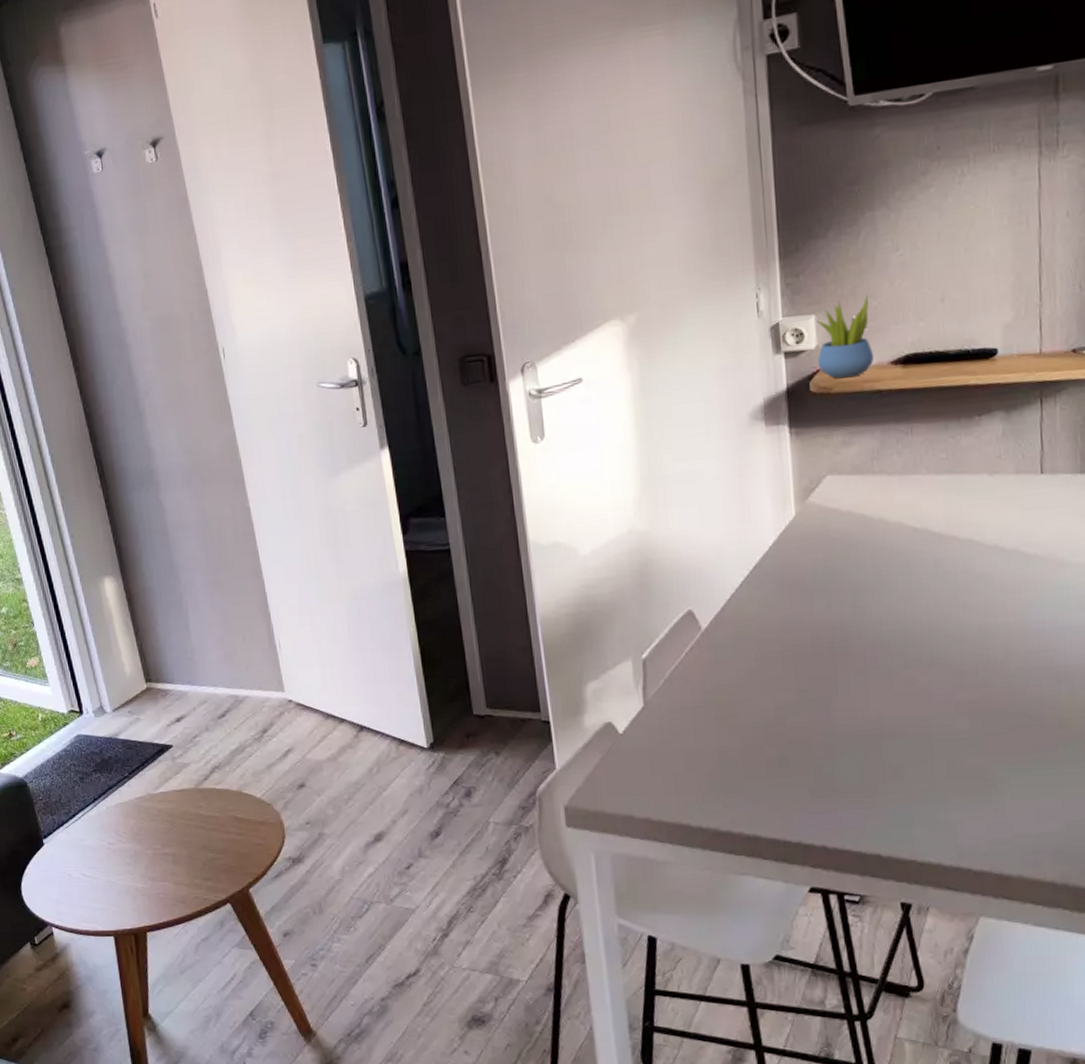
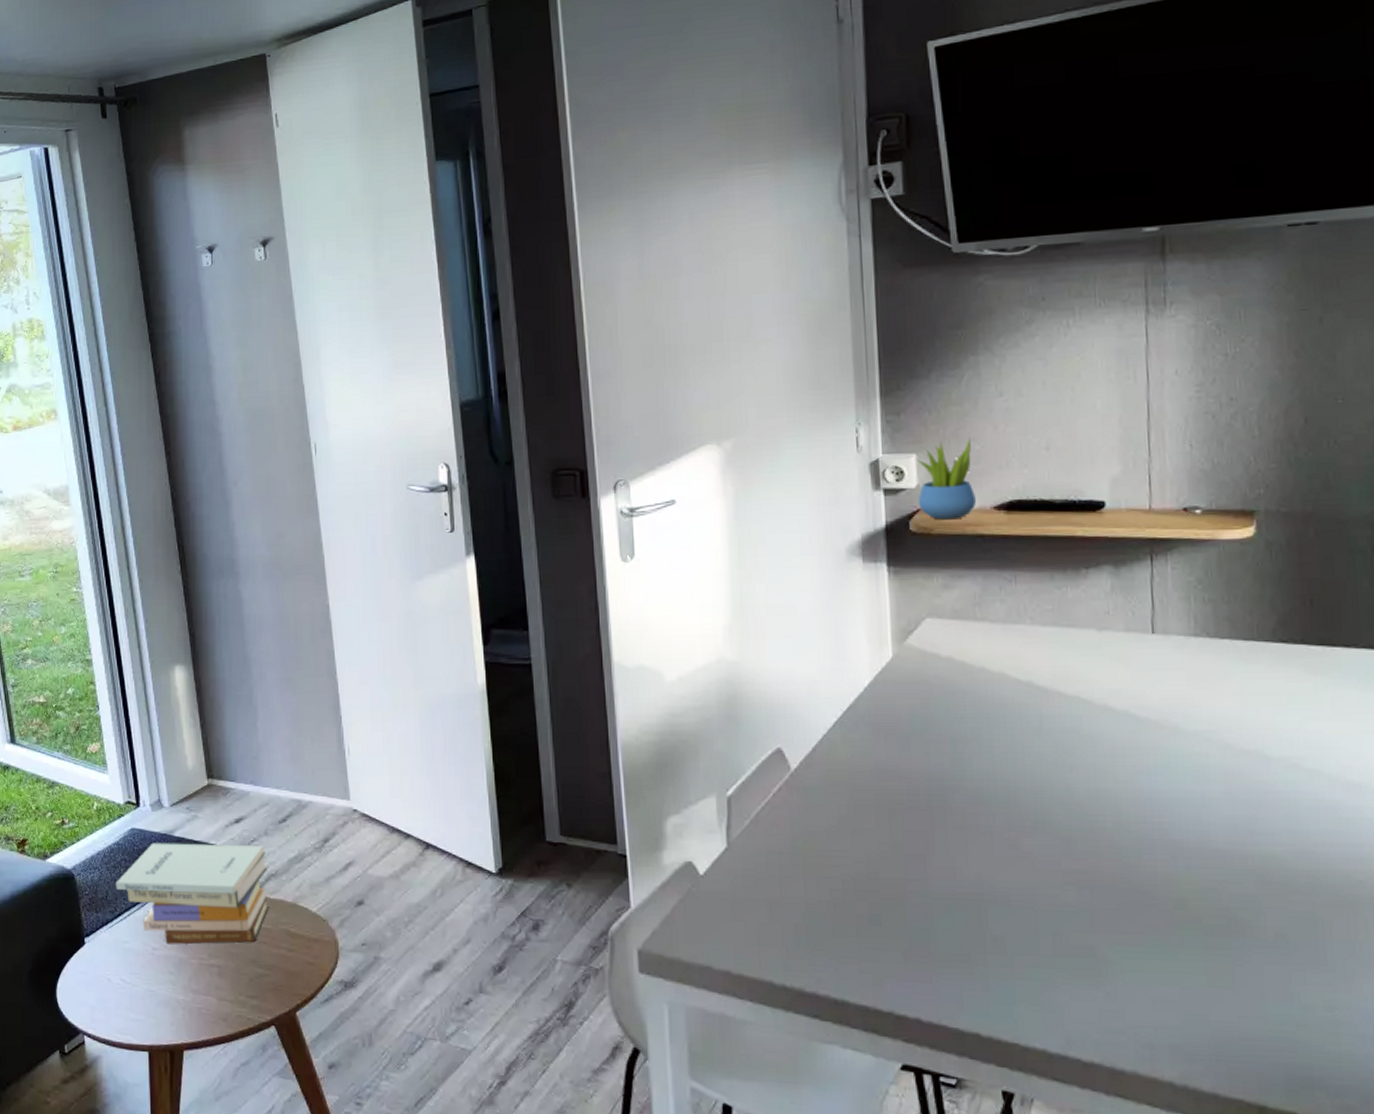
books: none [67,740,216,838] -> present [115,842,269,944]

